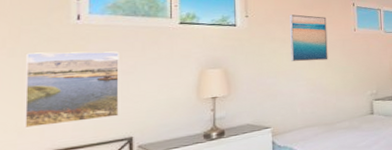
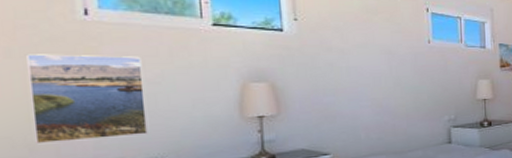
wall art: present [290,14,328,62] -> none [349,20,397,78]

